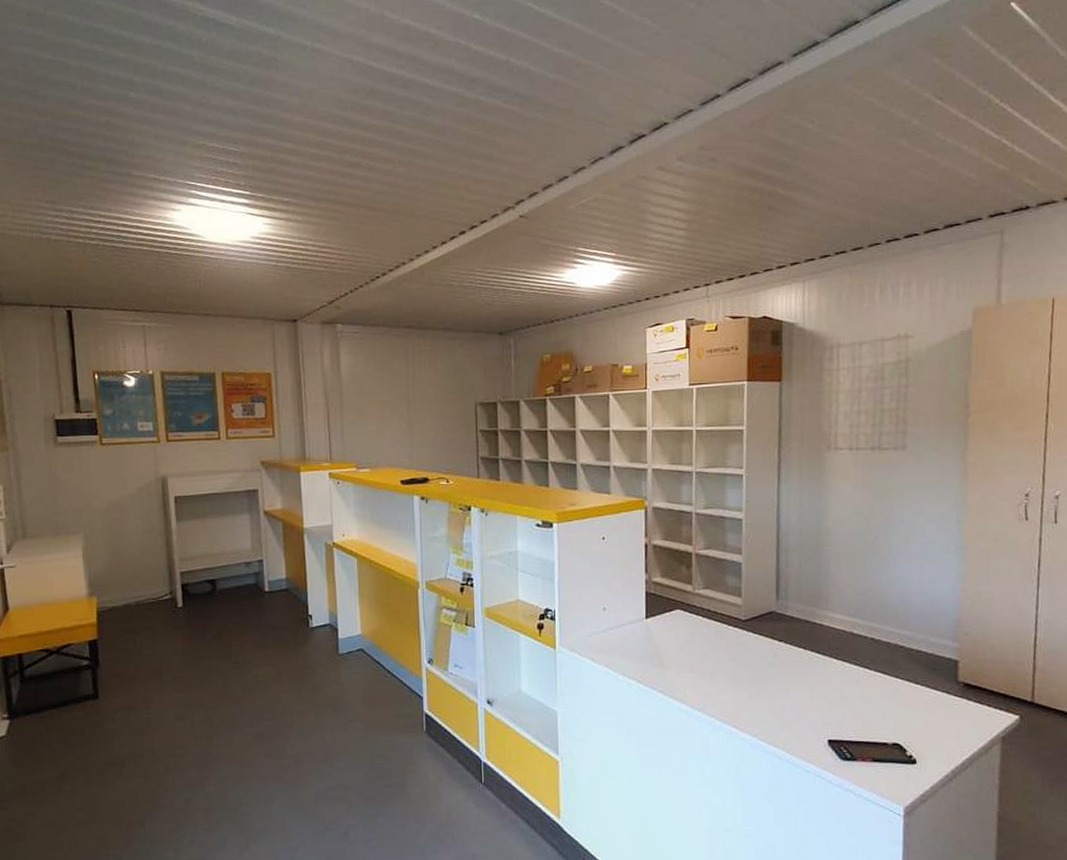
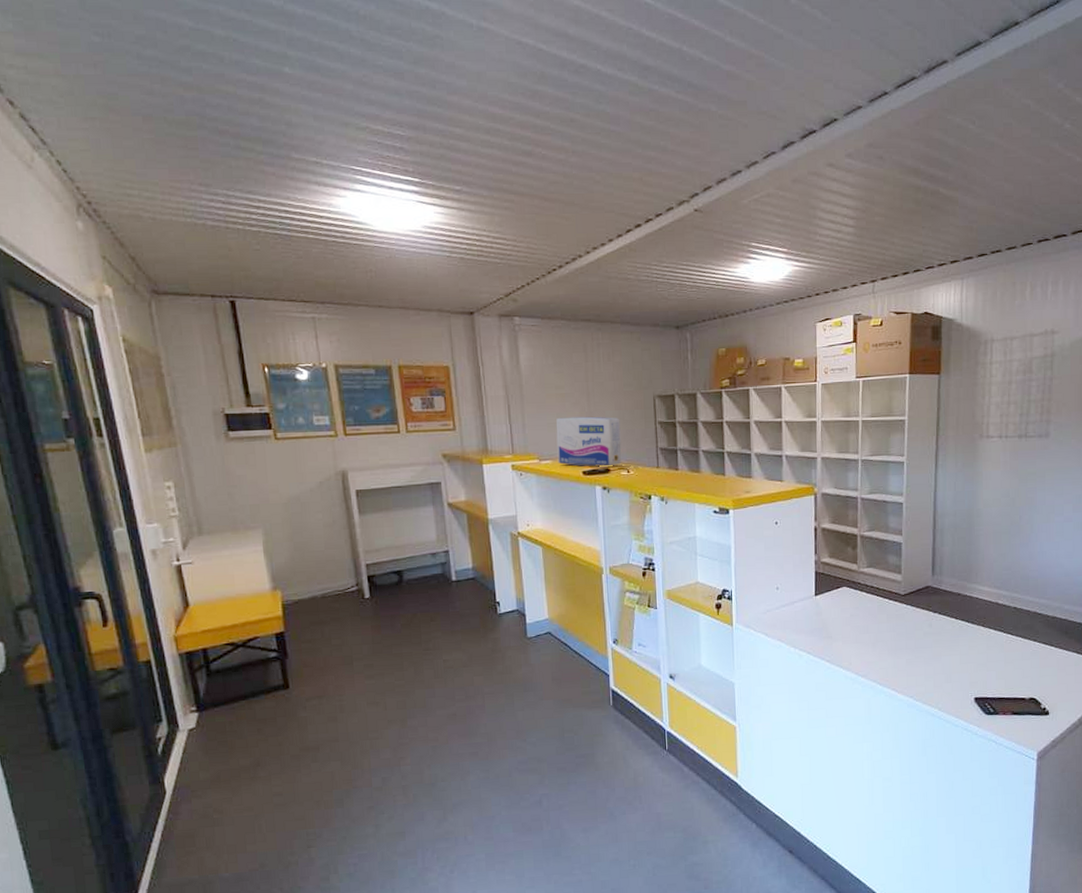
package: none [375,424,441,476] -> present [556,416,622,467]

